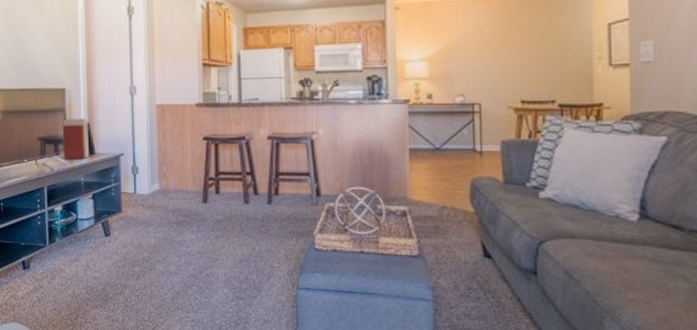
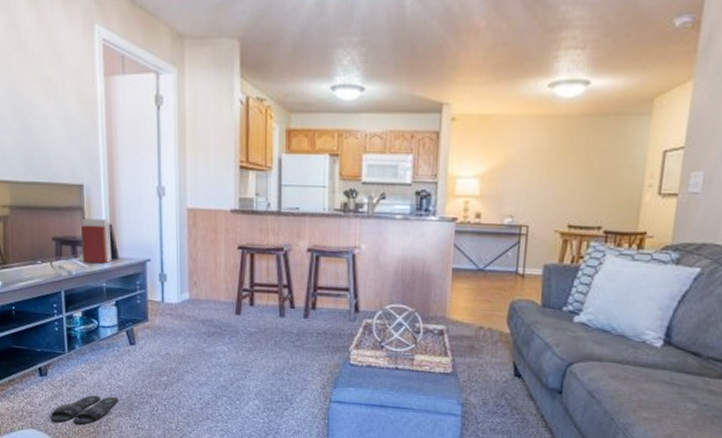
slippers: none [32,287,94,317] -> present [51,395,118,425]

